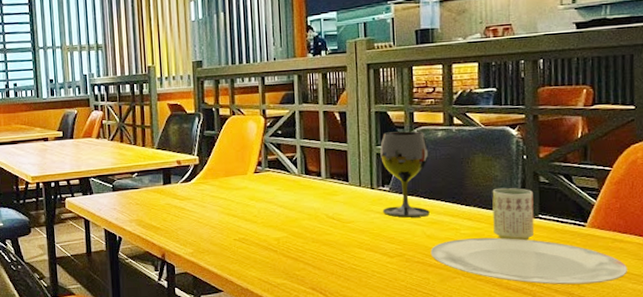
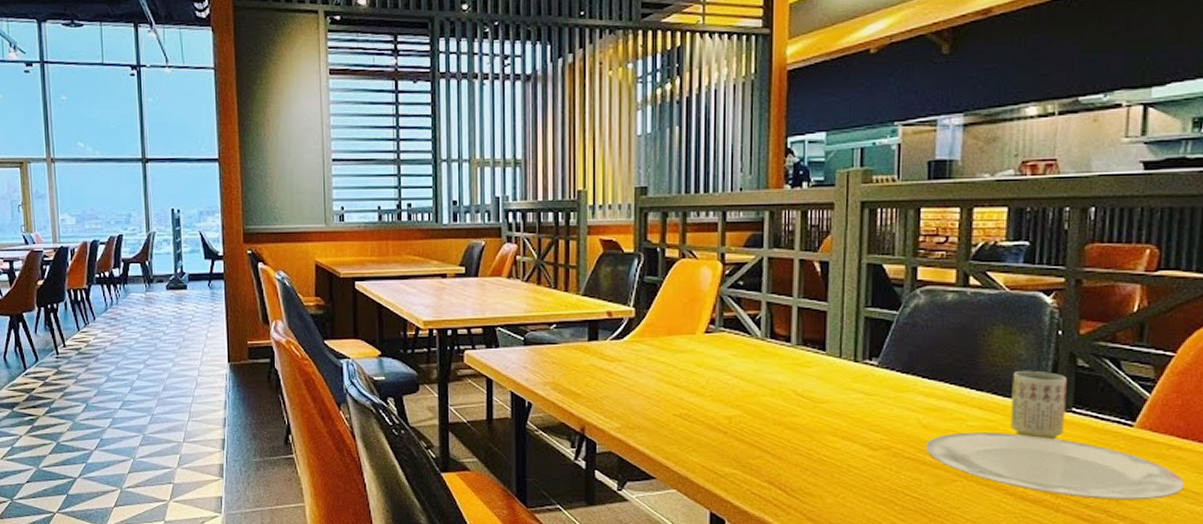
wine glass: present [380,131,430,218] -> none [866,291,933,401]

